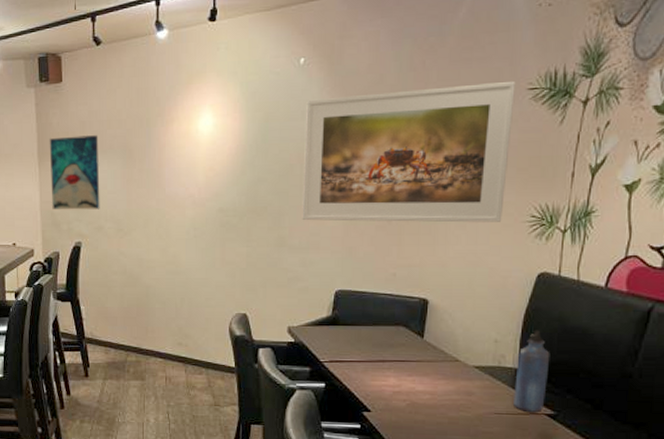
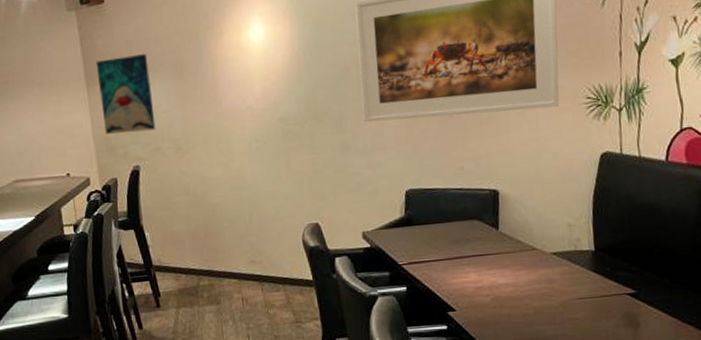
water bottle: present [514,330,550,413] -> none [592,210,625,294]

